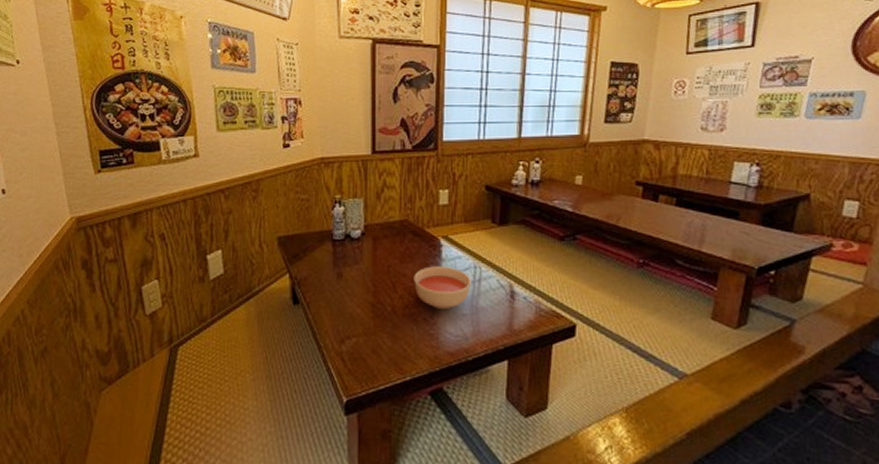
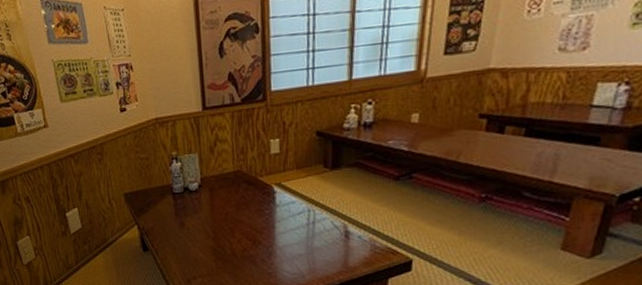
bowl: present [414,266,472,310] -> none [250,211,306,252]

